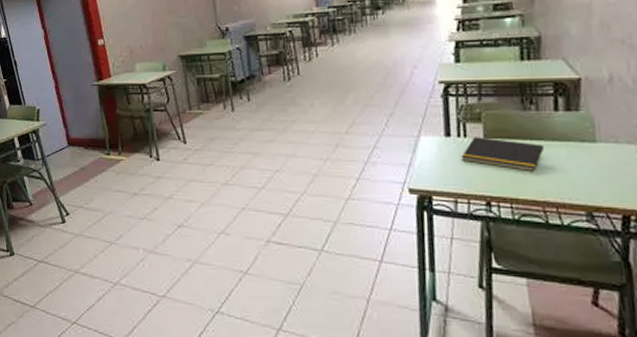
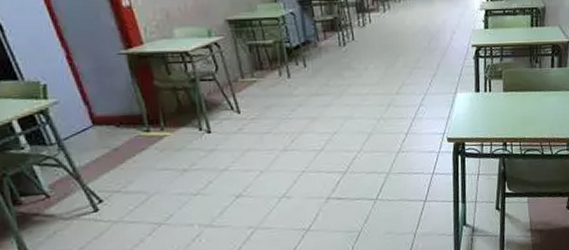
notepad: present [461,137,545,173] -> none [487,91,544,117]

